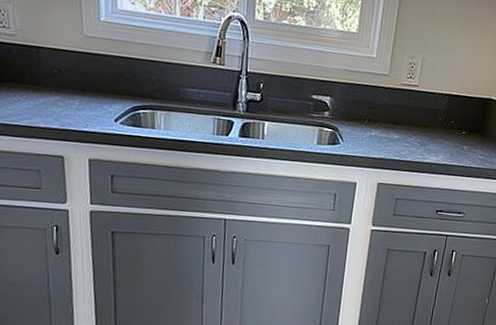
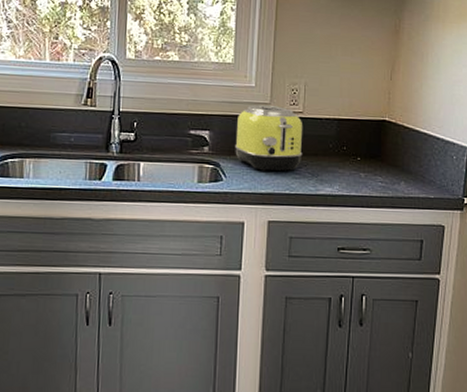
toaster: none [353,75,417,140] -> present [235,105,303,171]

